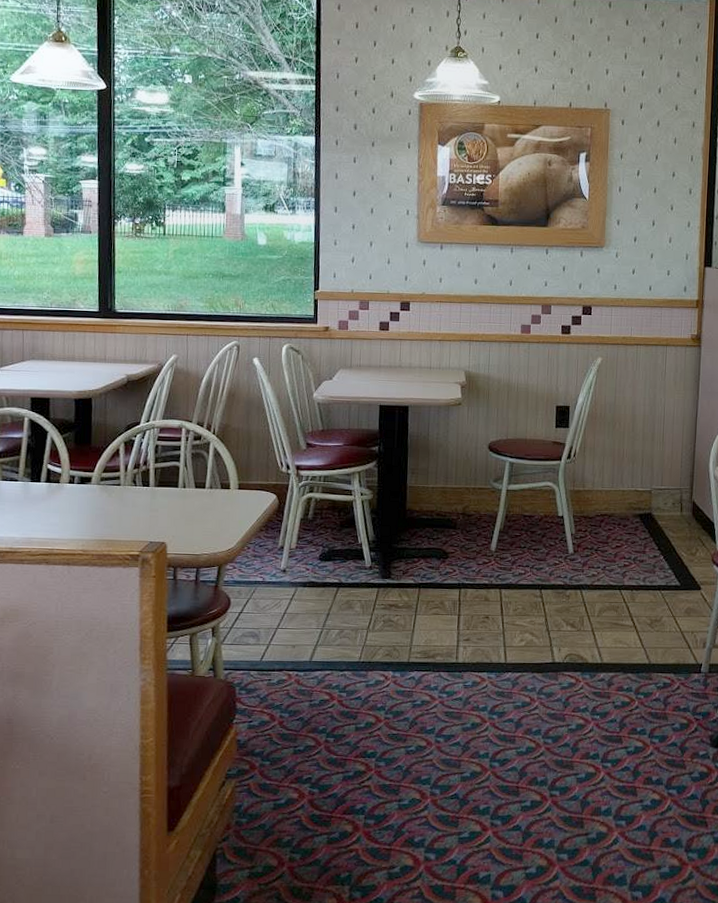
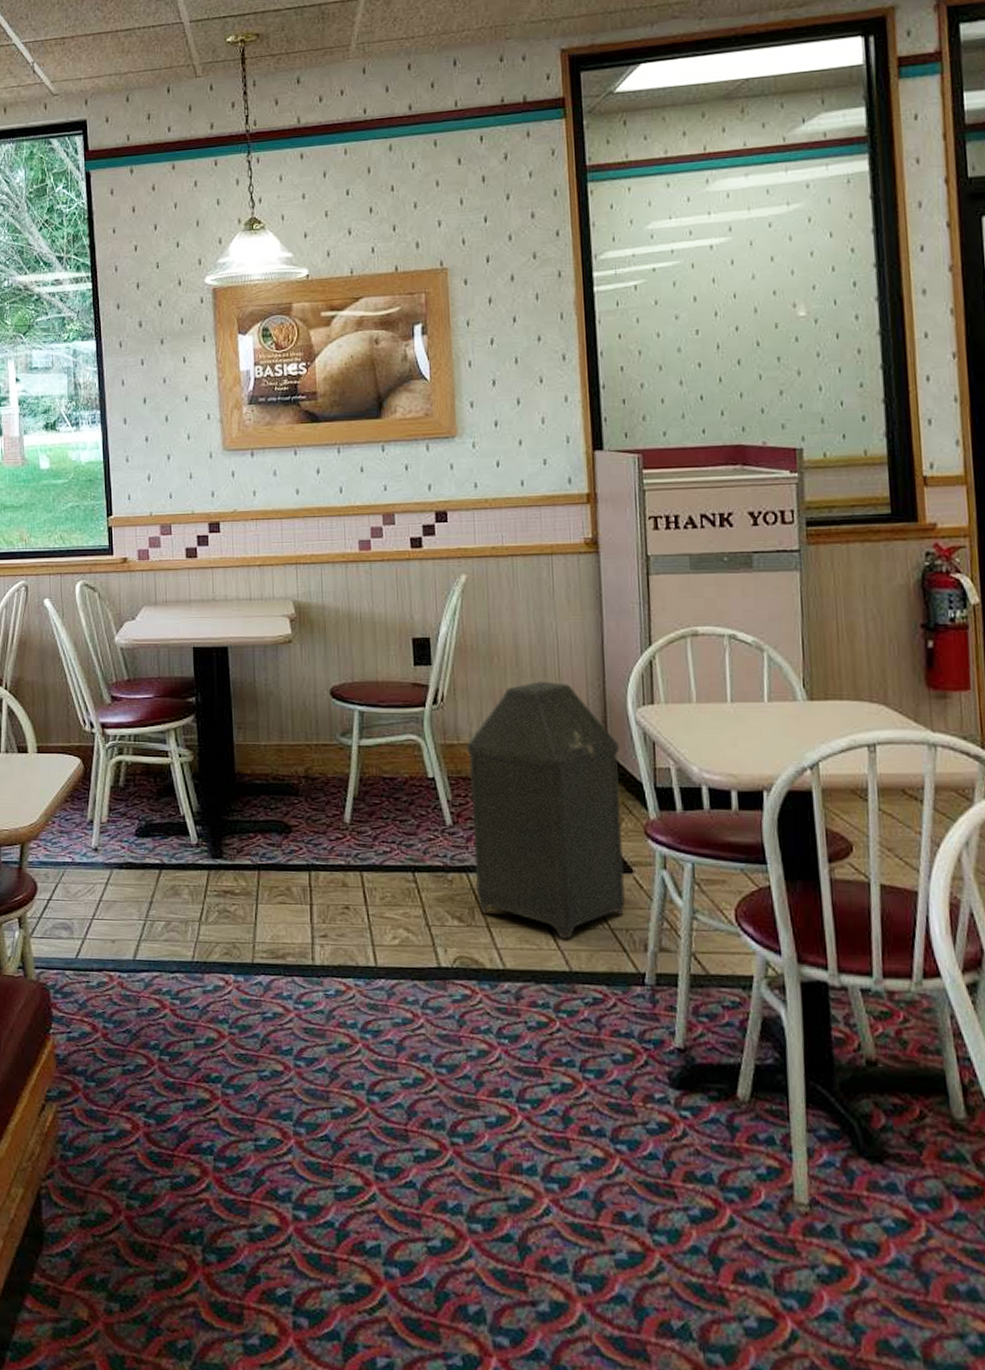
trash can: none [587,443,701,640] -> present [466,681,625,940]

